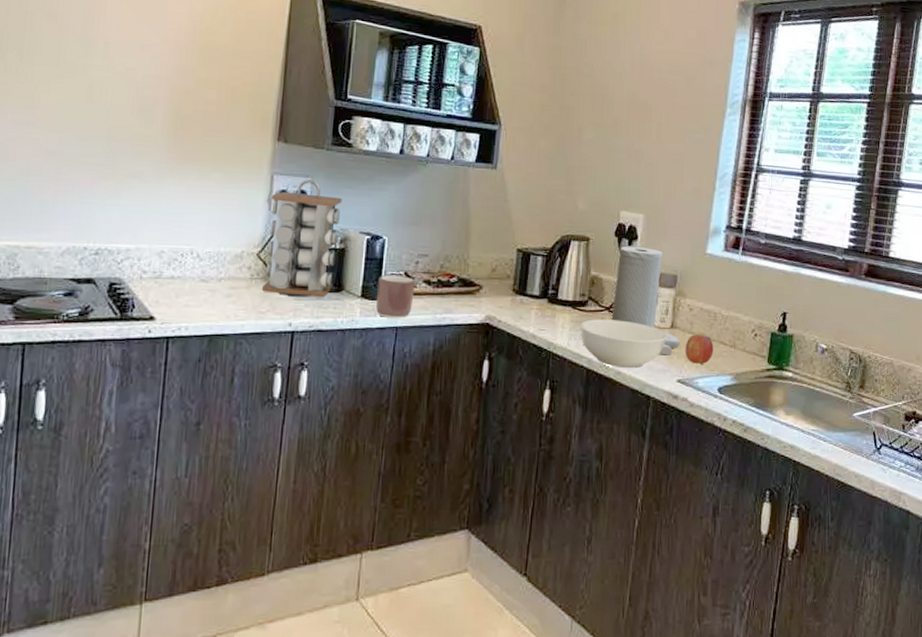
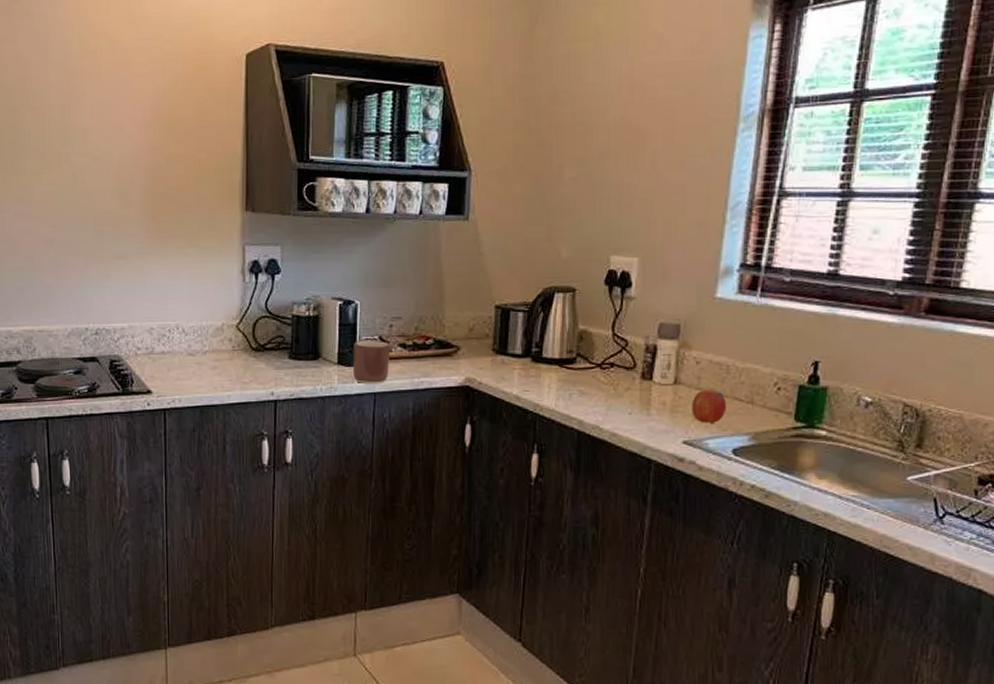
spice rack: present [262,179,342,298] -> none [244,247,312,366]
bowl: present [580,319,667,369] -> none [568,377,670,430]
paper towel: present [611,246,680,356] -> none [604,294,686,415]

